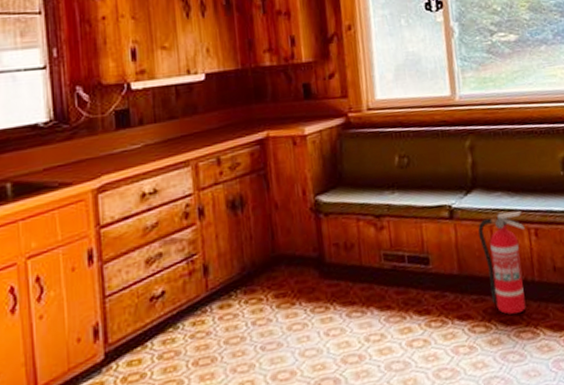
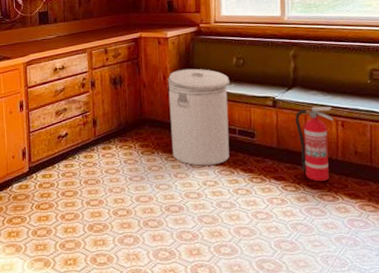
can: none [308,175,399,315] -> present [167,68,230,166]

